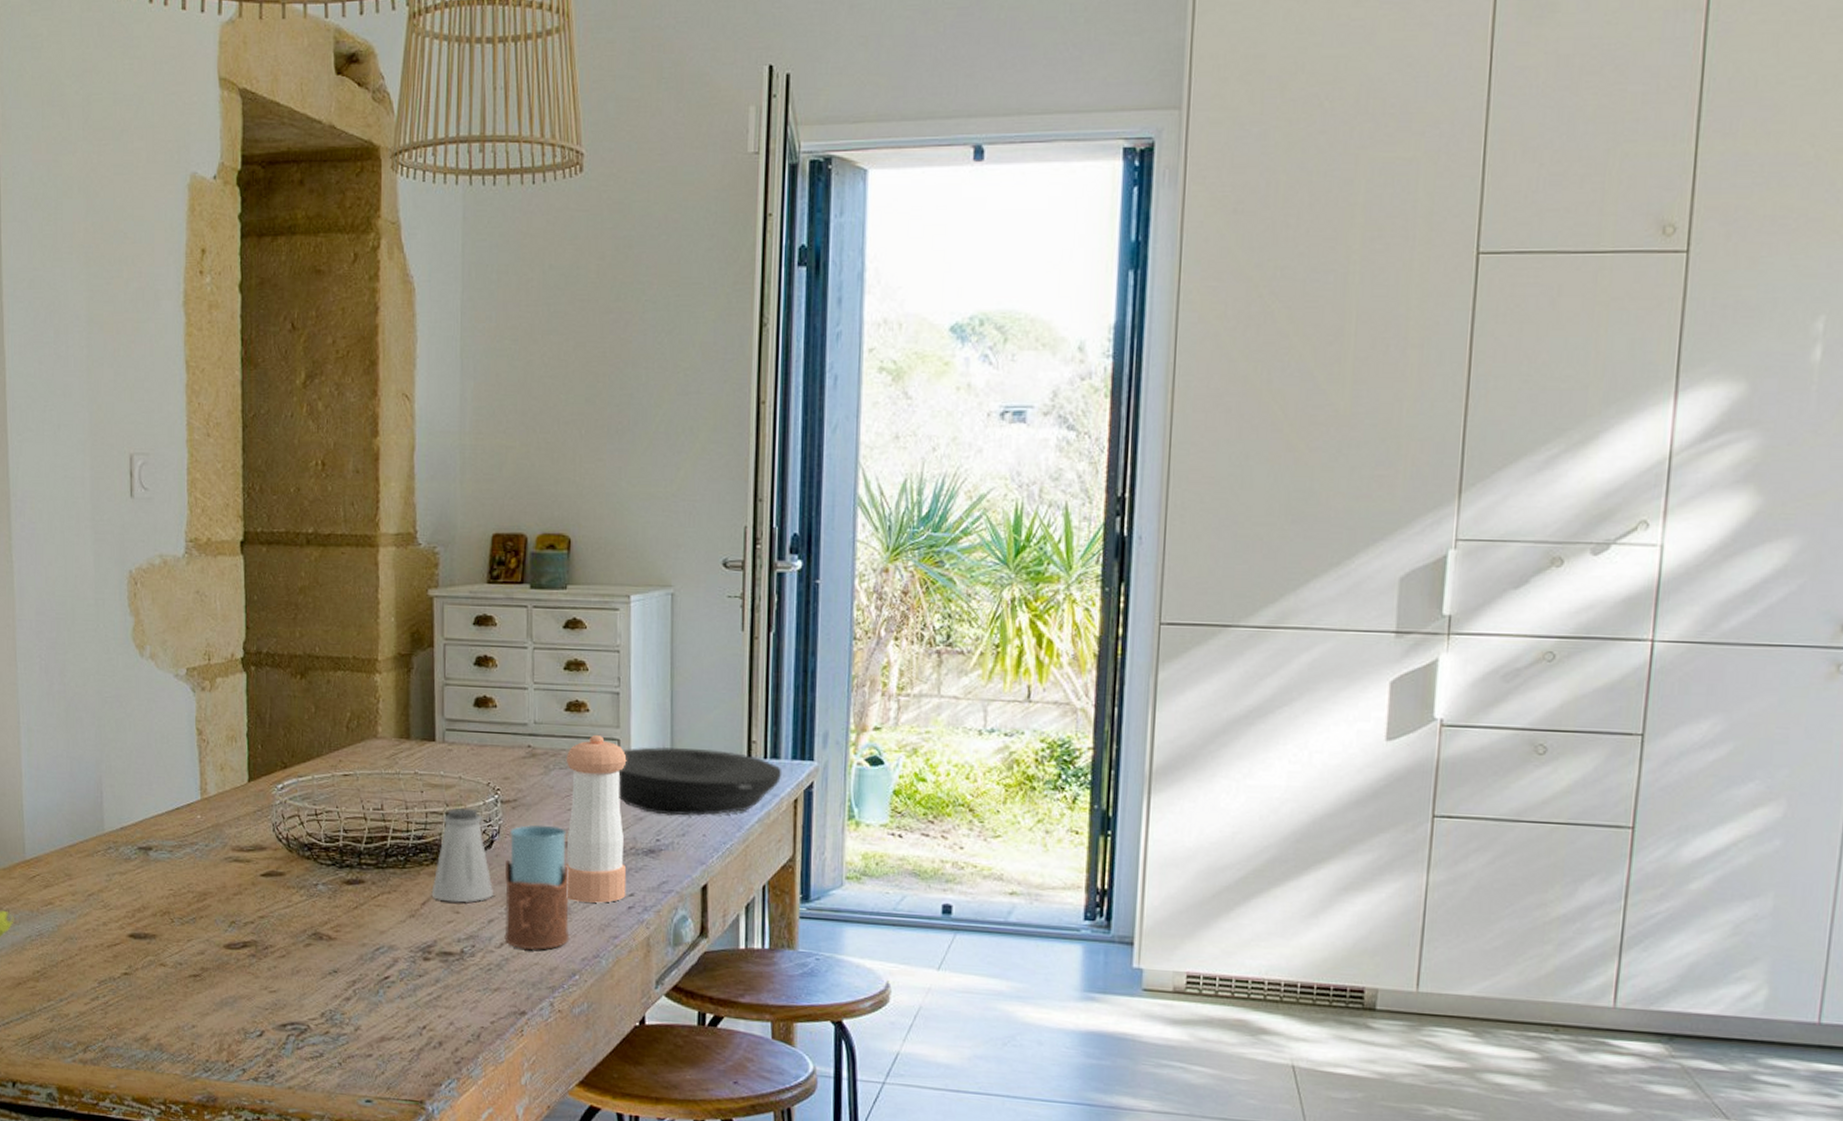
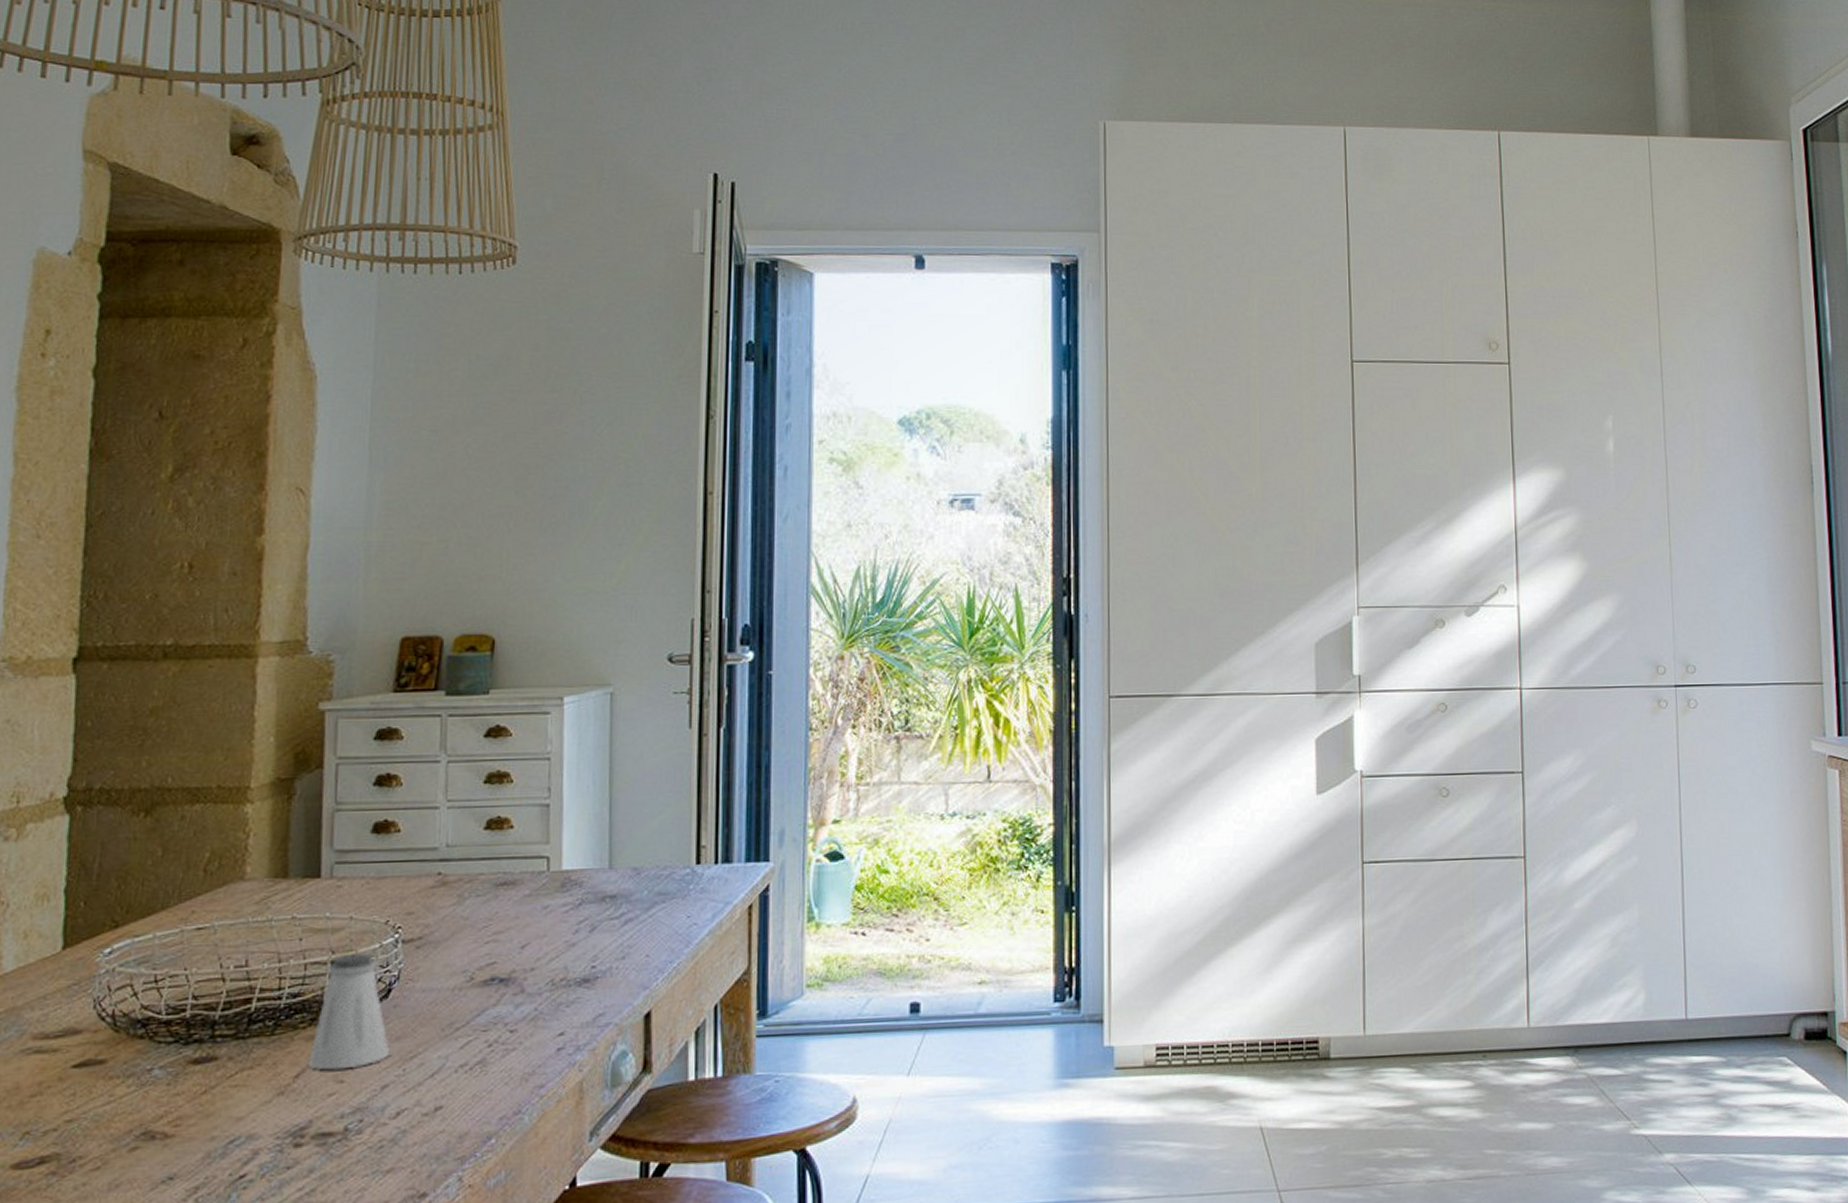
drinking glass: present [504,824,570,951] -> none [401,963,485,1117]
pepper shaker: present [565,734,627,903] -> none [482,853,558,1050]
plate: present [618,746,783,817] -> none [546,859,735,938]

